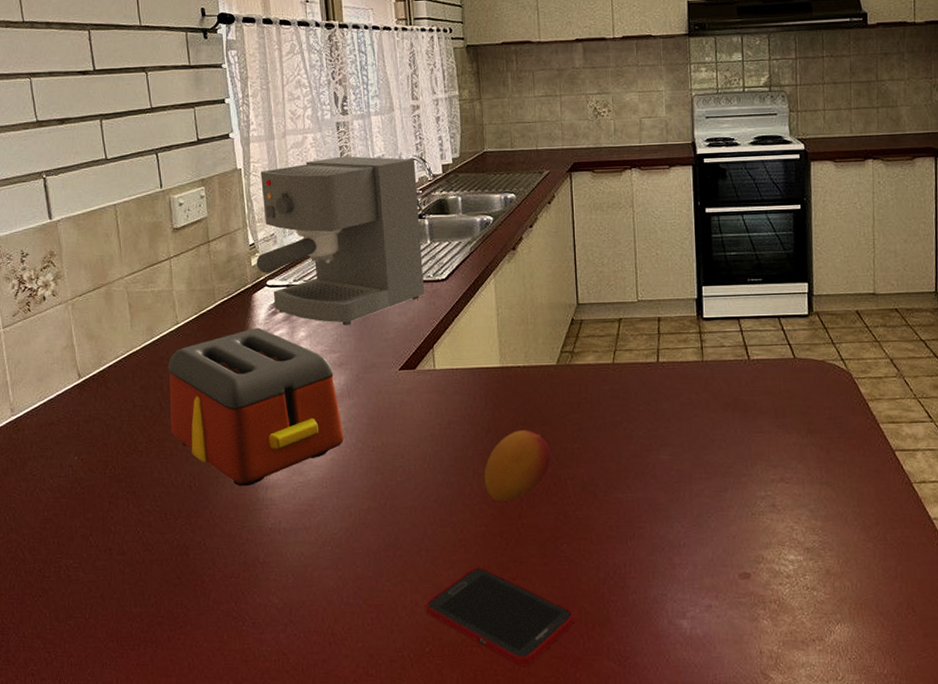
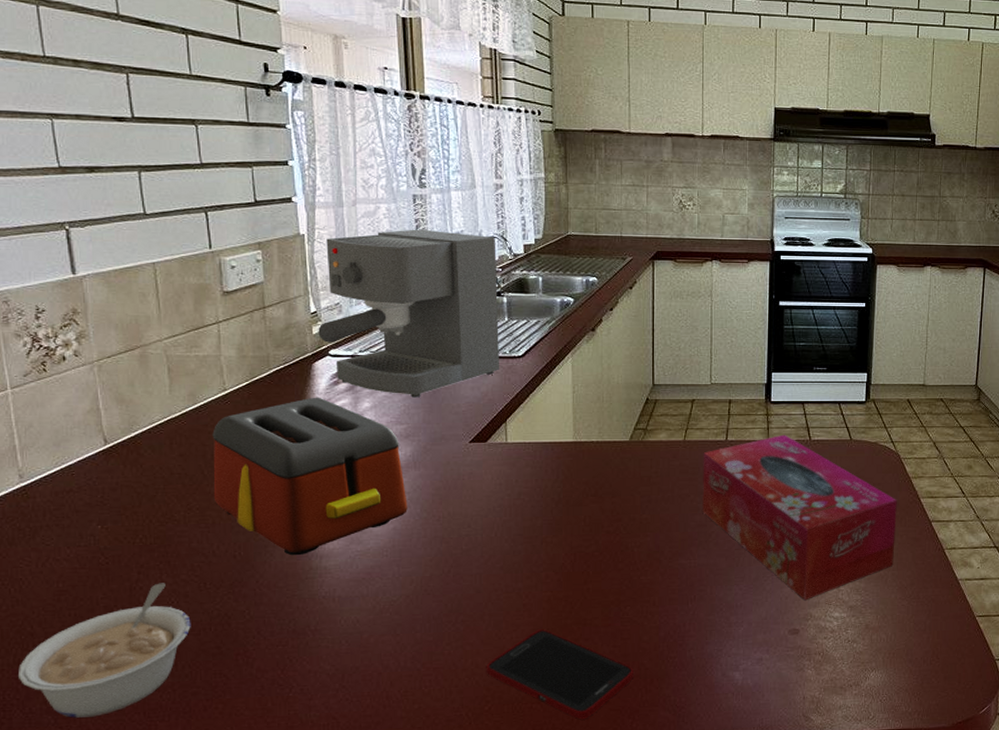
legume: none [13,512,155,643] -> present [17,583,191,718]
fruit: present [484,430,551,502] -> none [551,501,619,569]
tissue box: none [634,354,854,541] -> present [702,434,897,601]

